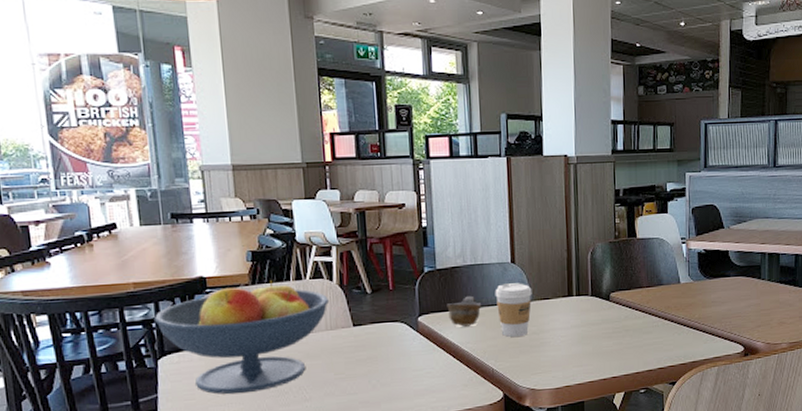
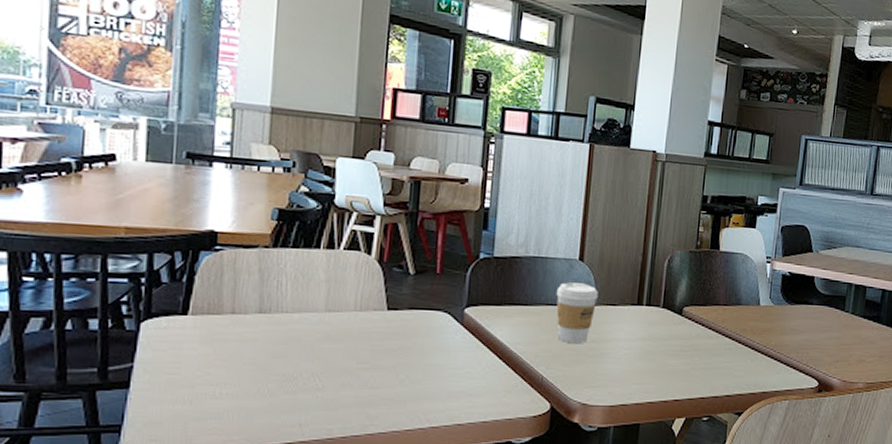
fruit bowl: present [153,280,330,395] -> none [144,245,364,374]
cup: present [446,296,482,327] -> none [499,292,540,325]

